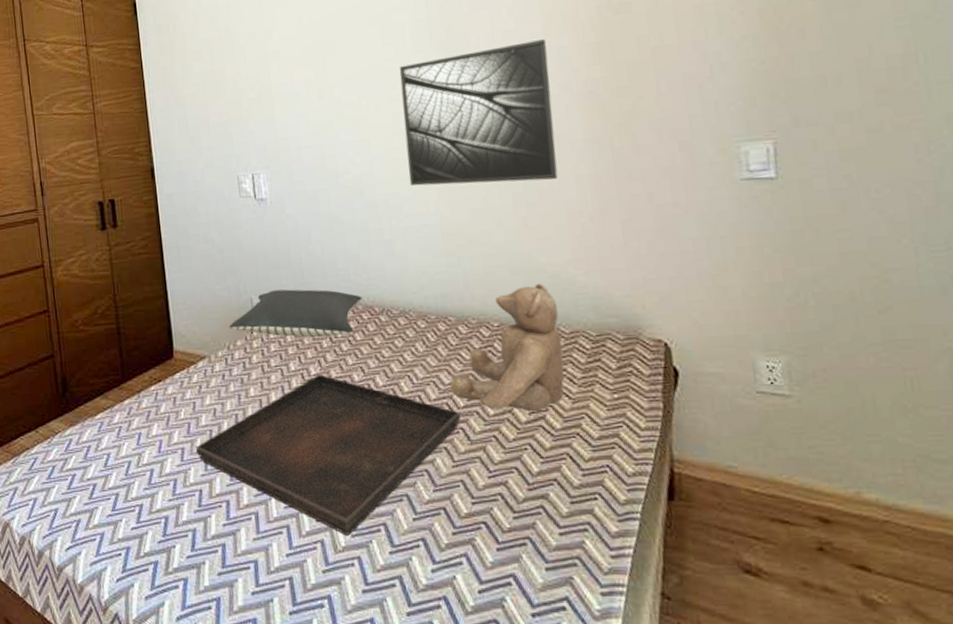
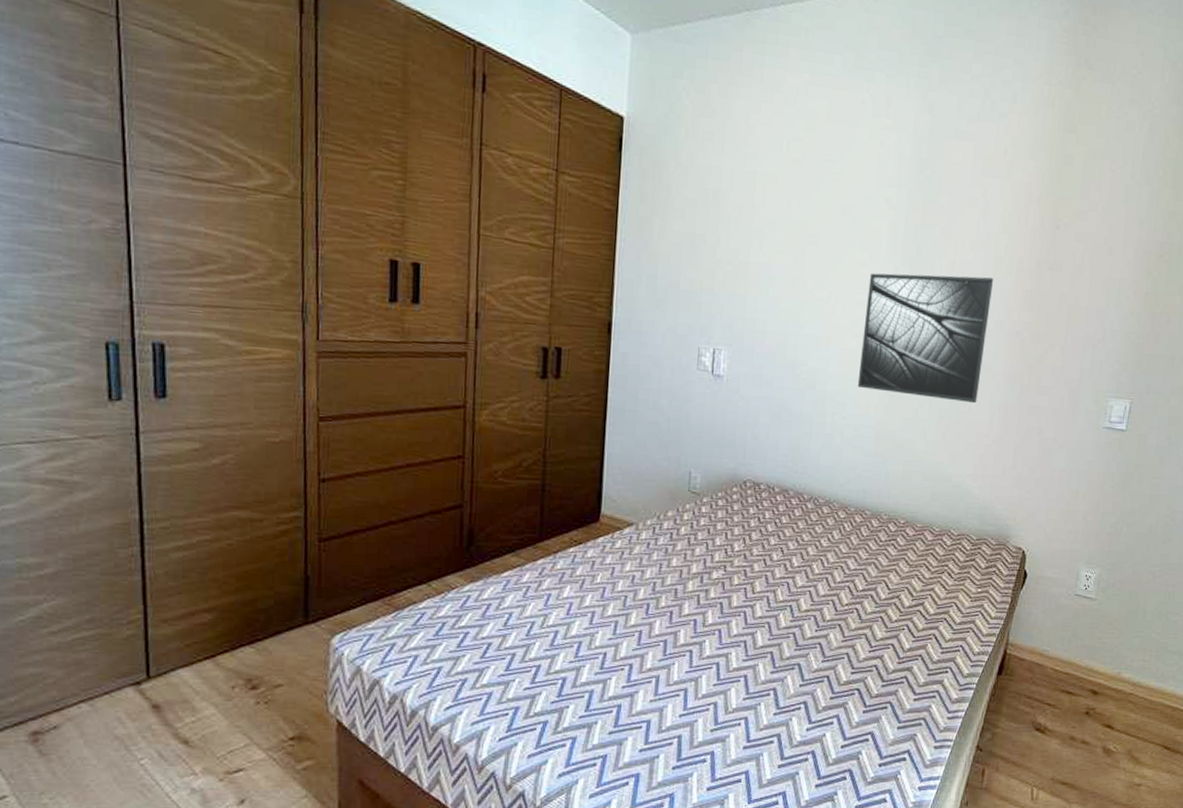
serving tray: present [195,374,461,536] -> none [606,551,858,699]
pillow: present [228,289,362,338] -> none [662,466,795,518]
teddy bear: present [450,283,565,412] -> none [854,490,953,599]

